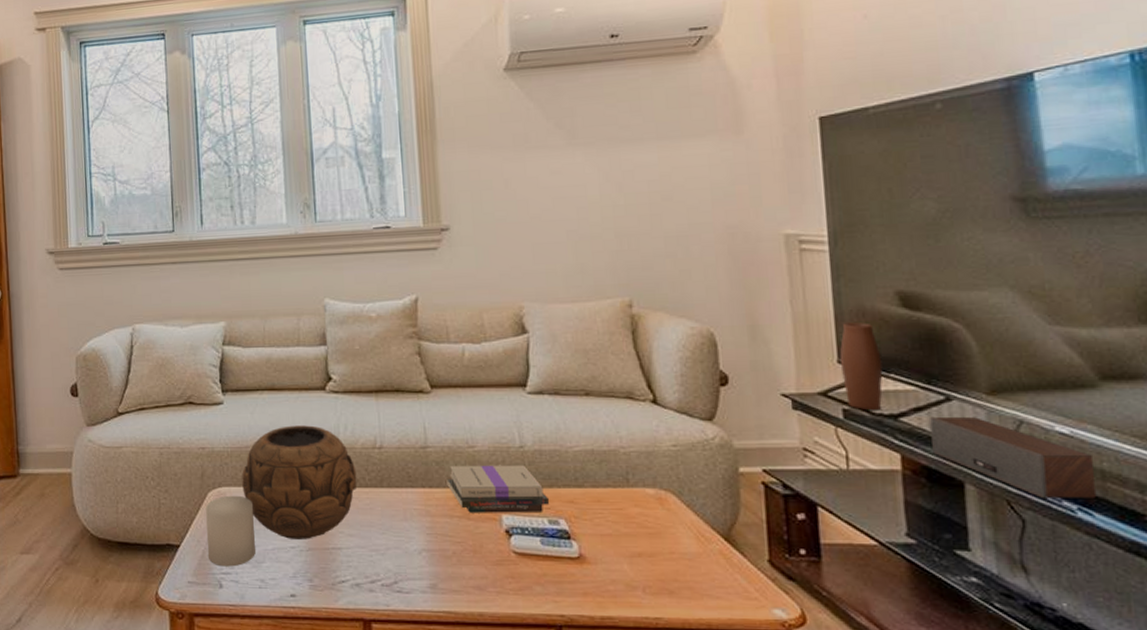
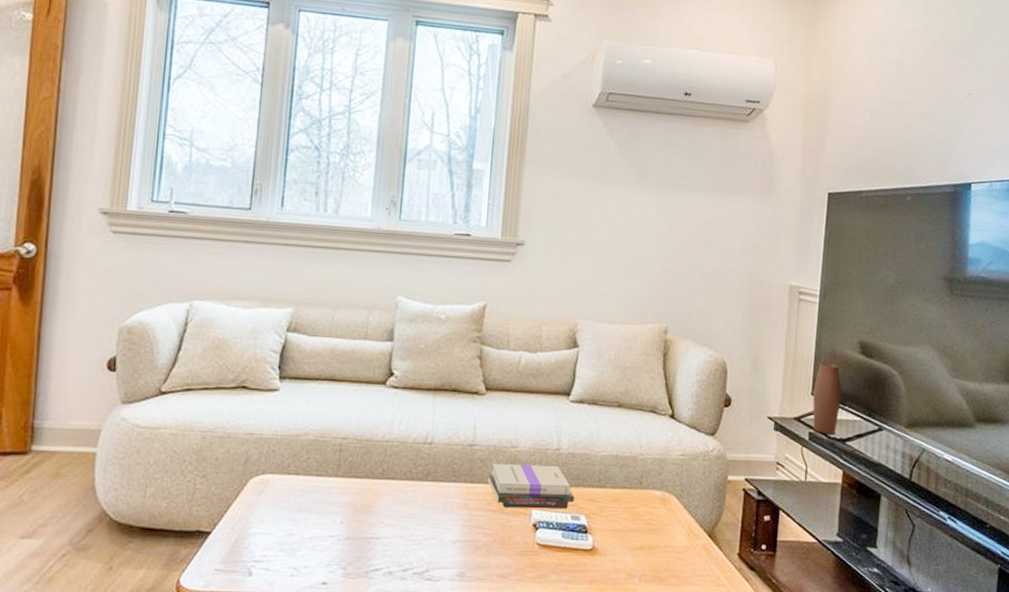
candle: present [205,495,256,567] -> none [240,483,297,555]
decorative bowl: present [242,425,357,539] -> none [287,417,405,529]
speaker: present [930,416,1096,498] -> none [864,442,963,510]

